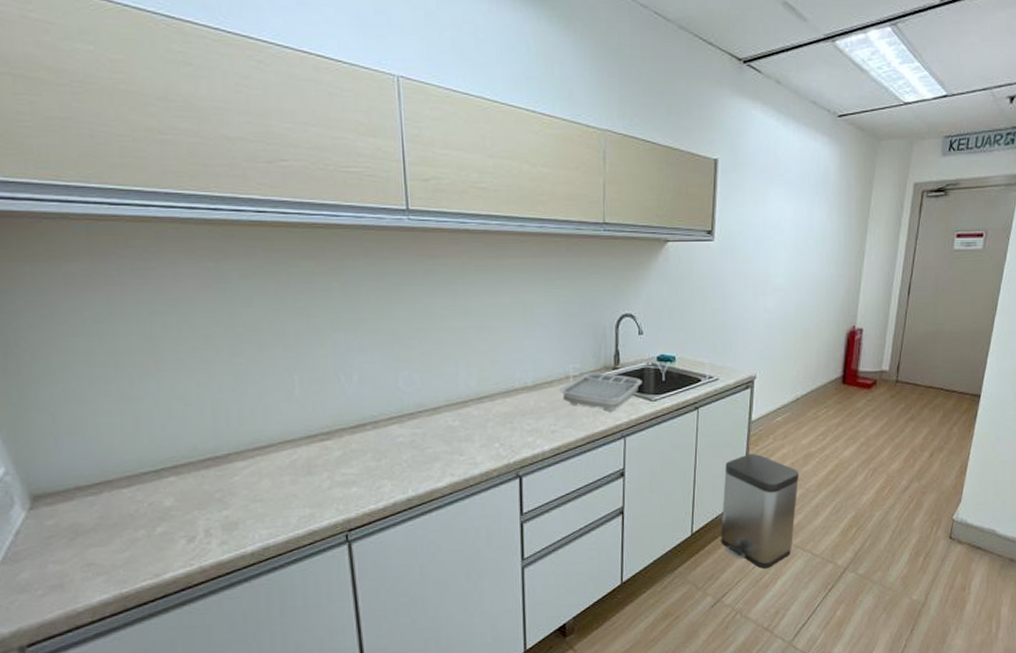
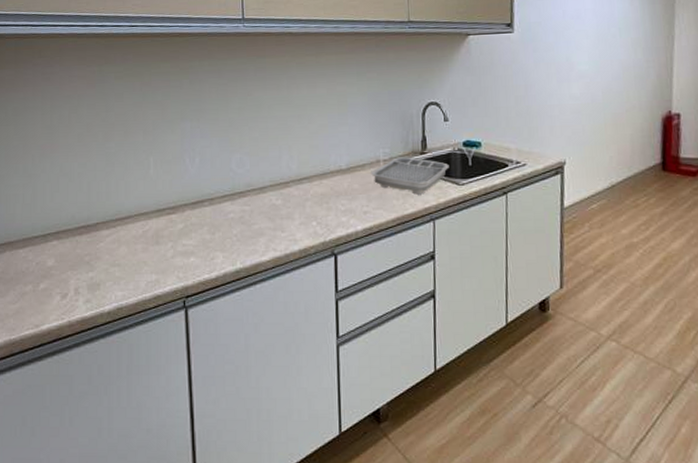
pedal bin: present [721,453,799,569] -> none [537,241,622,369]

